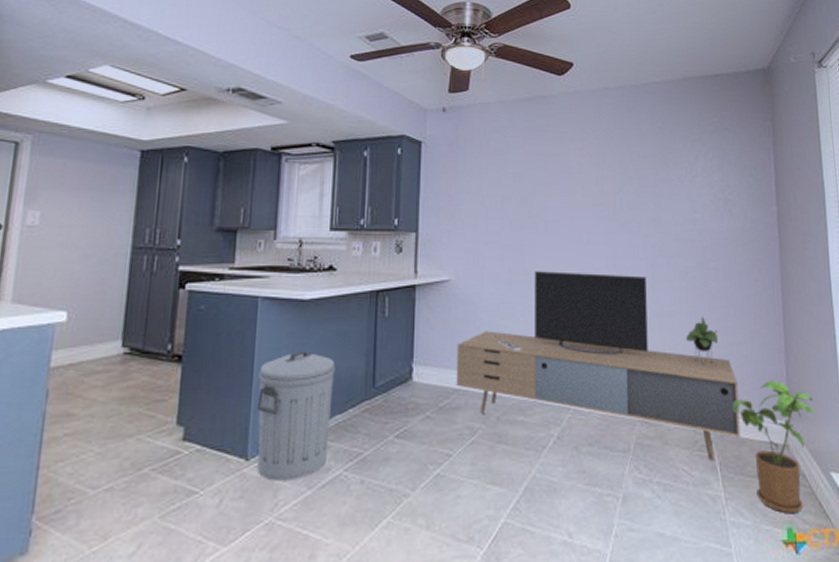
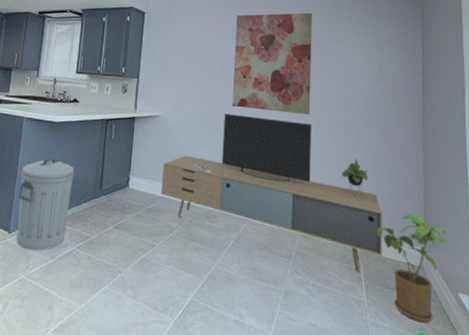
wall art: none [543,132,644,265] -> present [231,12,312,115]

